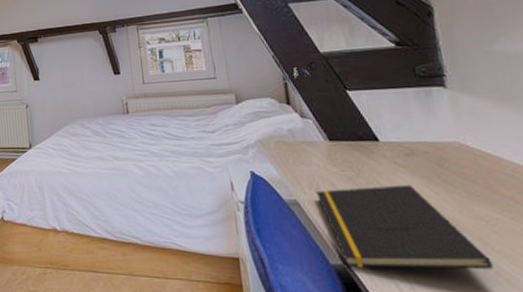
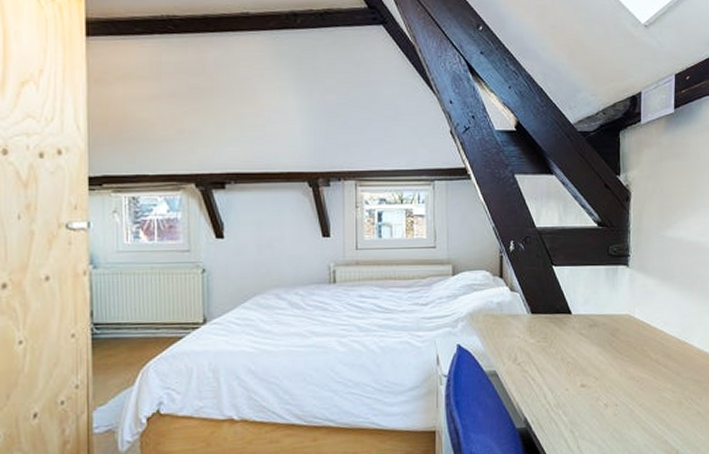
notepad: present [315,184,494,270] -> none [513,352,636,429]

